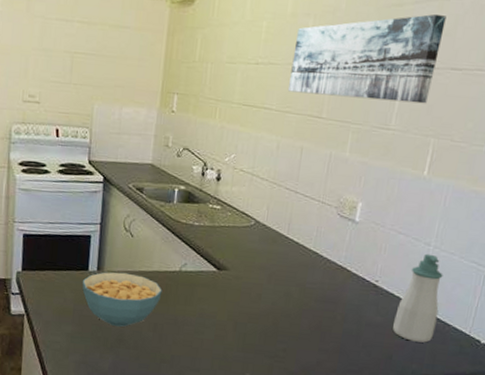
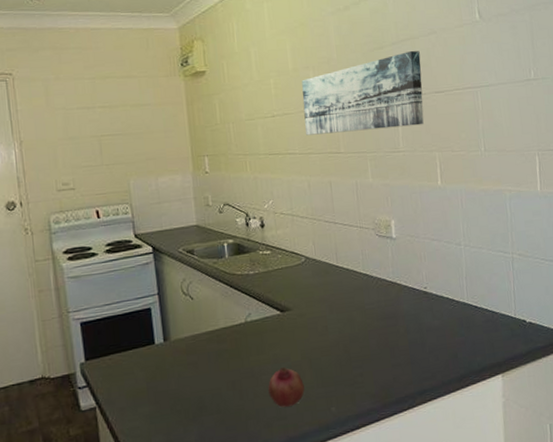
cereal bowl: present [82,272,162,327] -> none [150,336,233,395]
fruit: none [187,323,224,361] -> present [268,367,305,408]
soap bottle: present [393,253,443,343] -> none [449,252,487,336]

